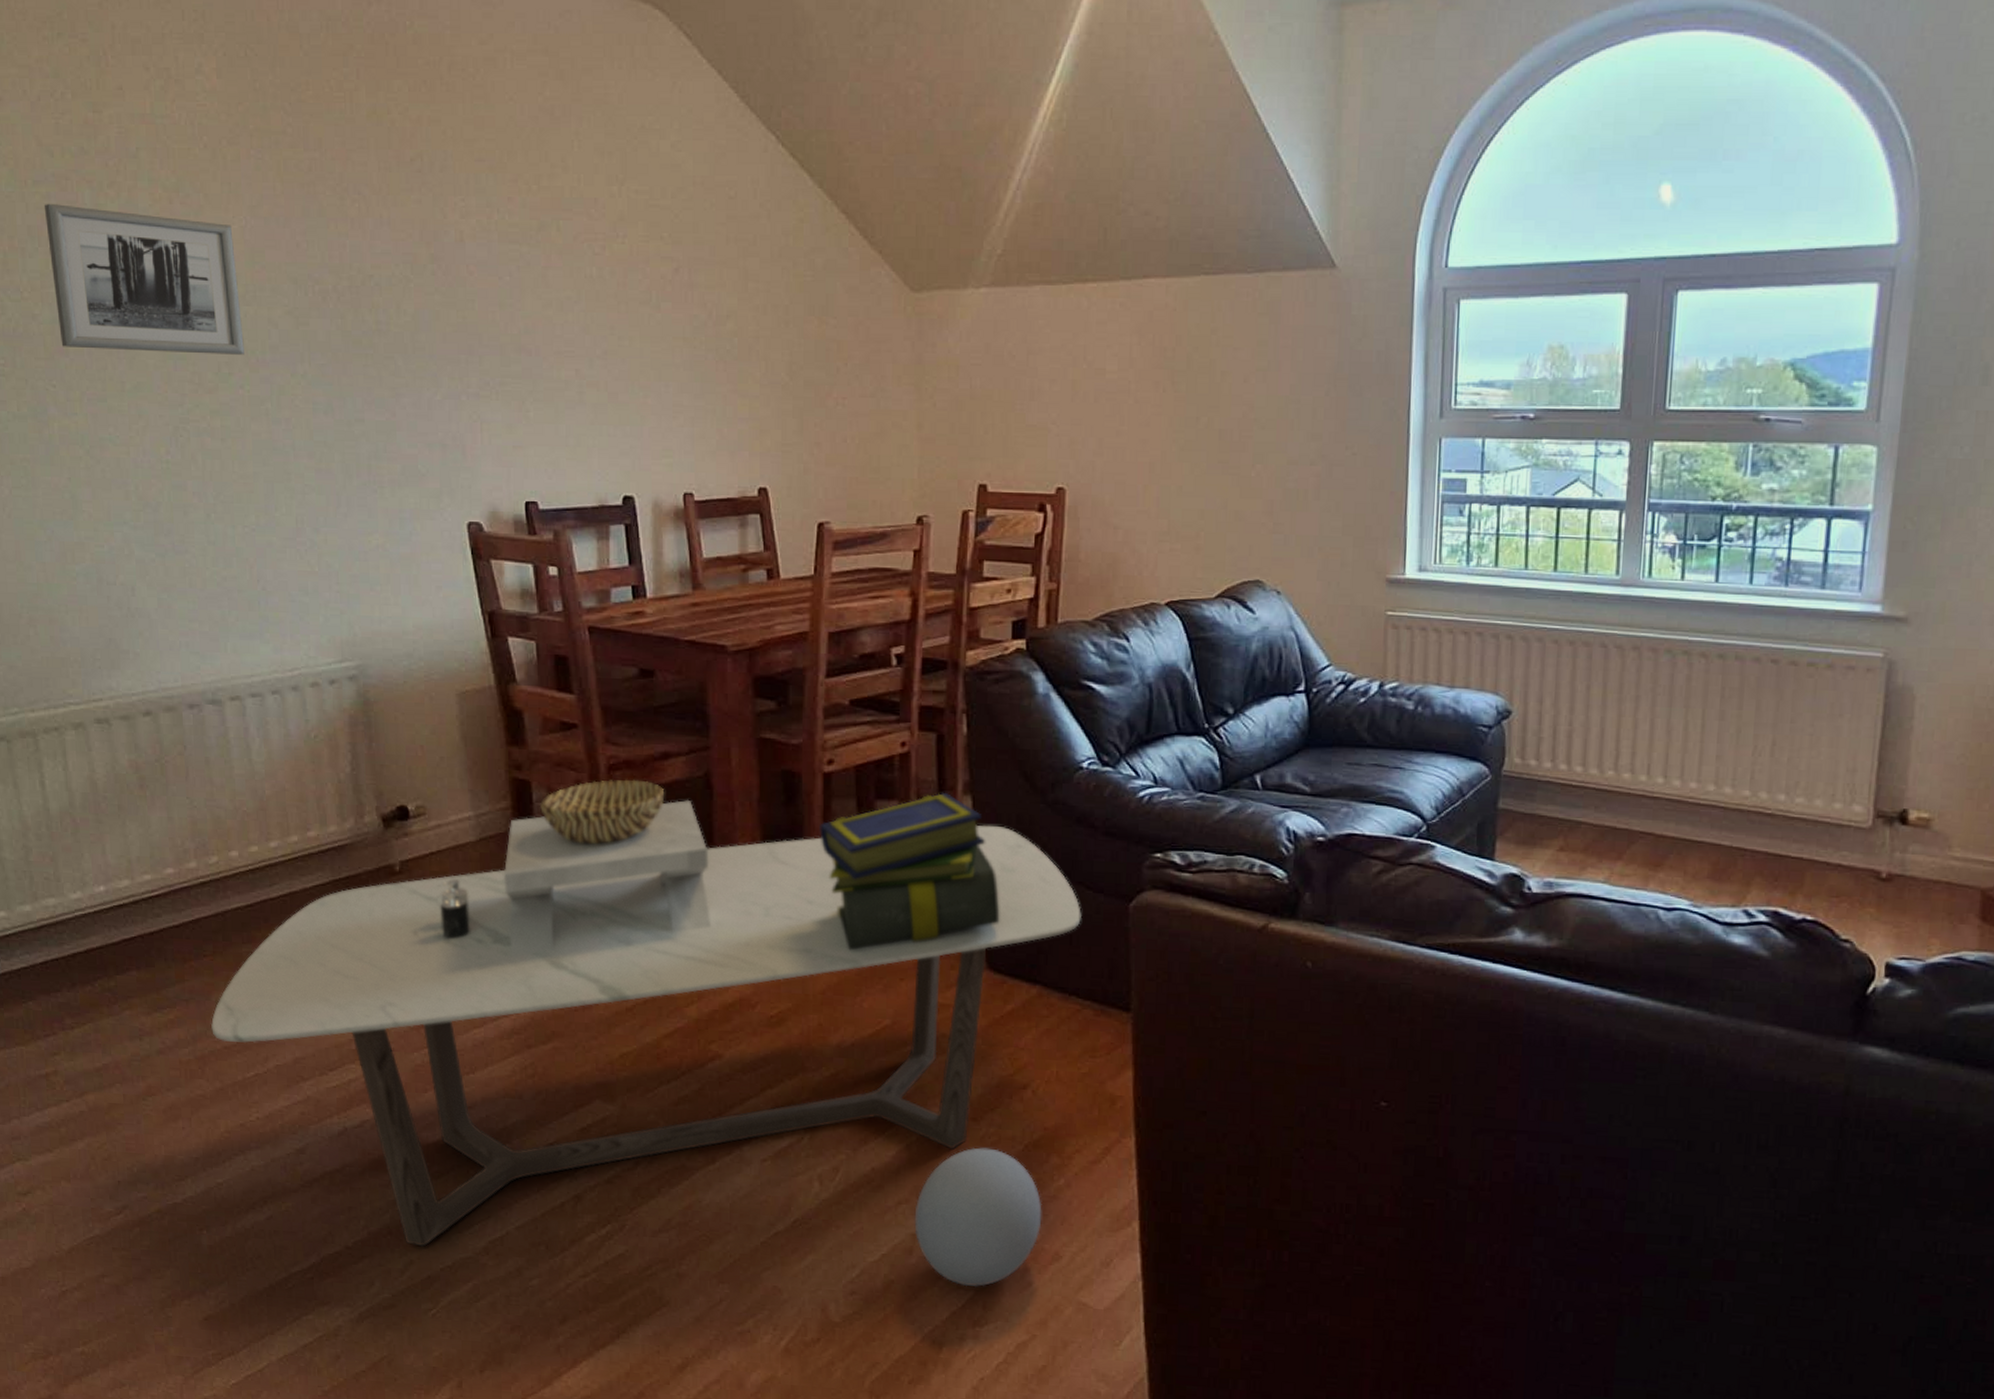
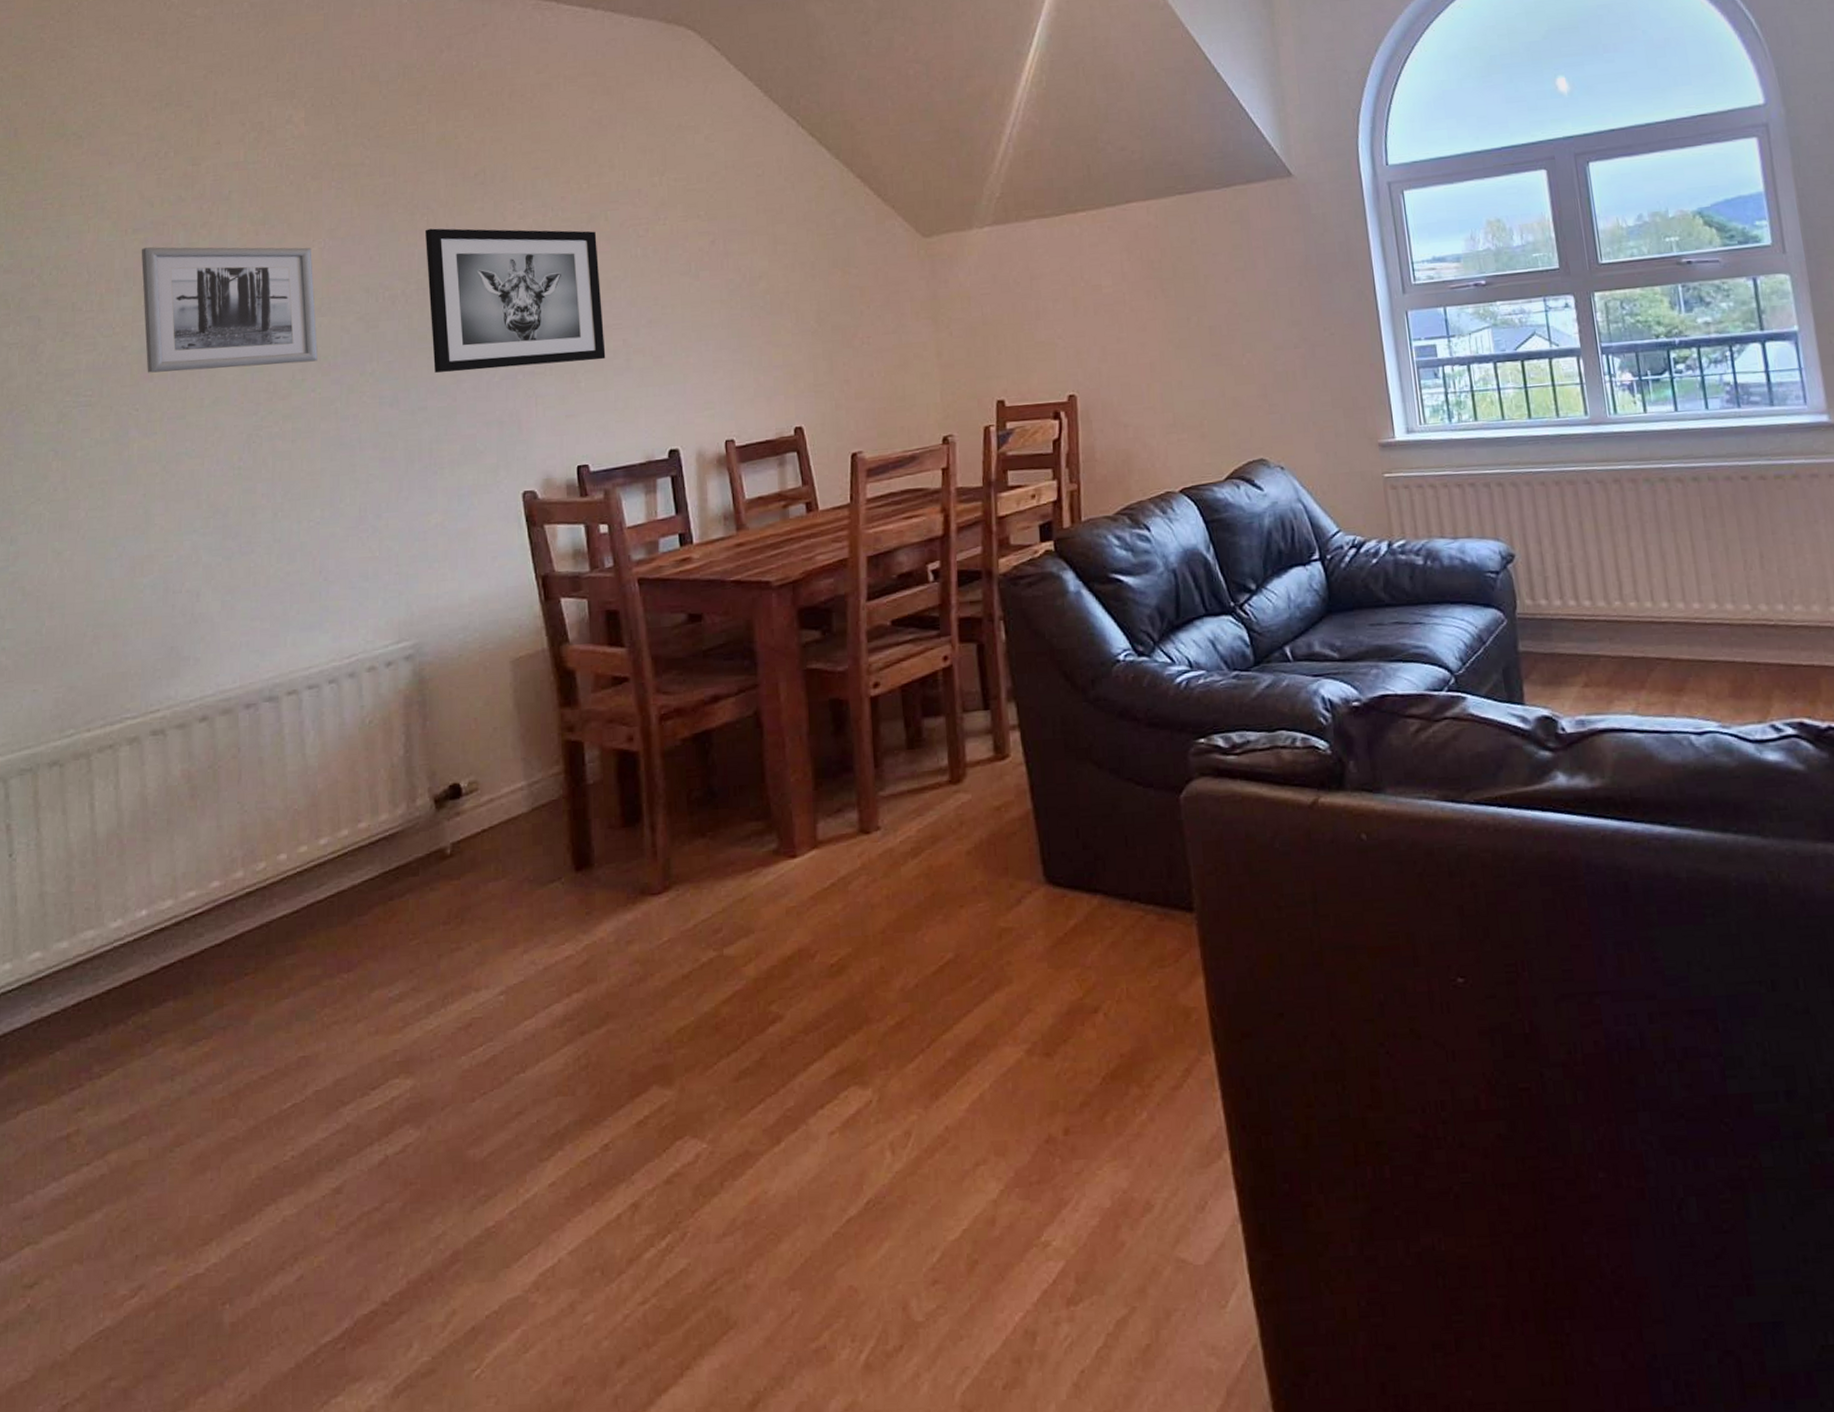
coffee table: present [211,825,1081,1247] -> none [248,729,1135,1291]
wall art: none [357,218,557,389] -> present [426,228,606,373]
candle: present [436,879,470,940] -> none [487,856,522,923]
decorative bowl: present [504,779,712,957] -> none [557,727,767,934]
stack of books: present [820,792,1000,950] -> none [869,702,1054,880]
ball: present [914,1147,1042,1288] -> none [994,1086,1129,1257]

